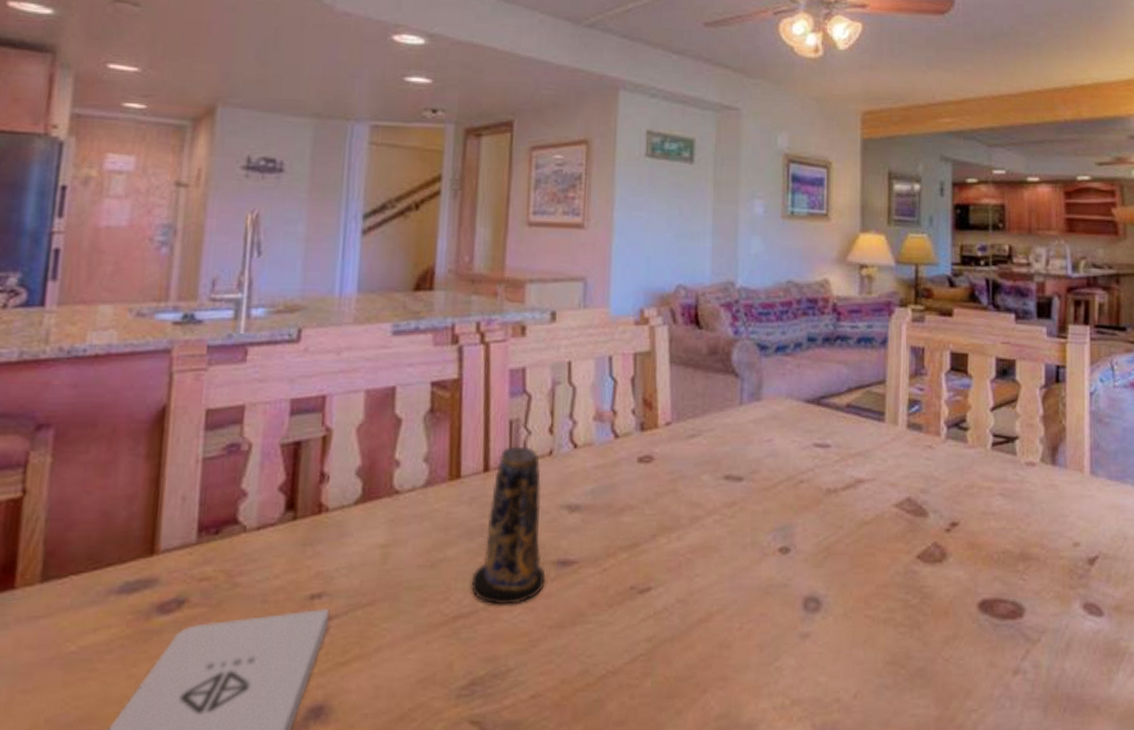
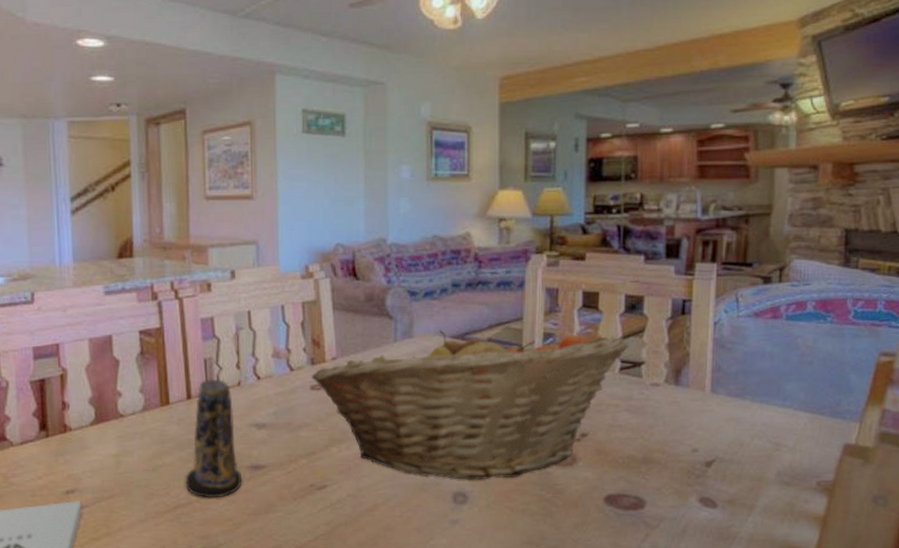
fruit basket: none [640,391,1002,581] -> present [311,329,630,481]

